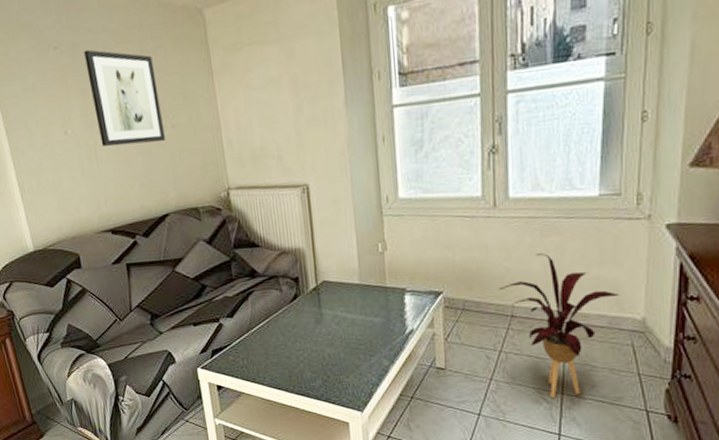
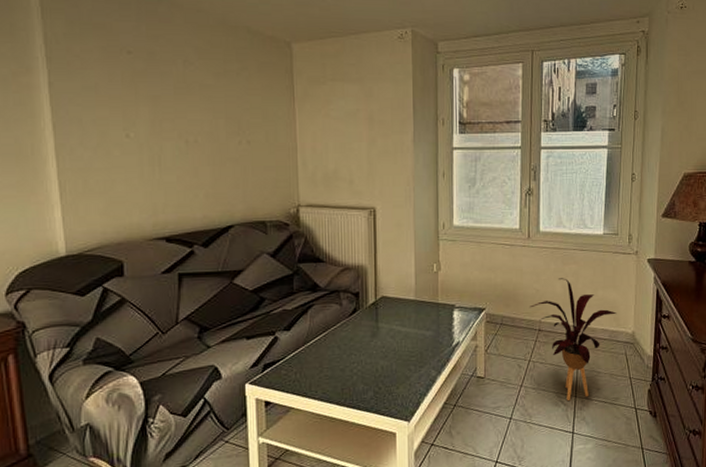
wall art: present [84,49,165,147] -> none [161,59,239,156]

